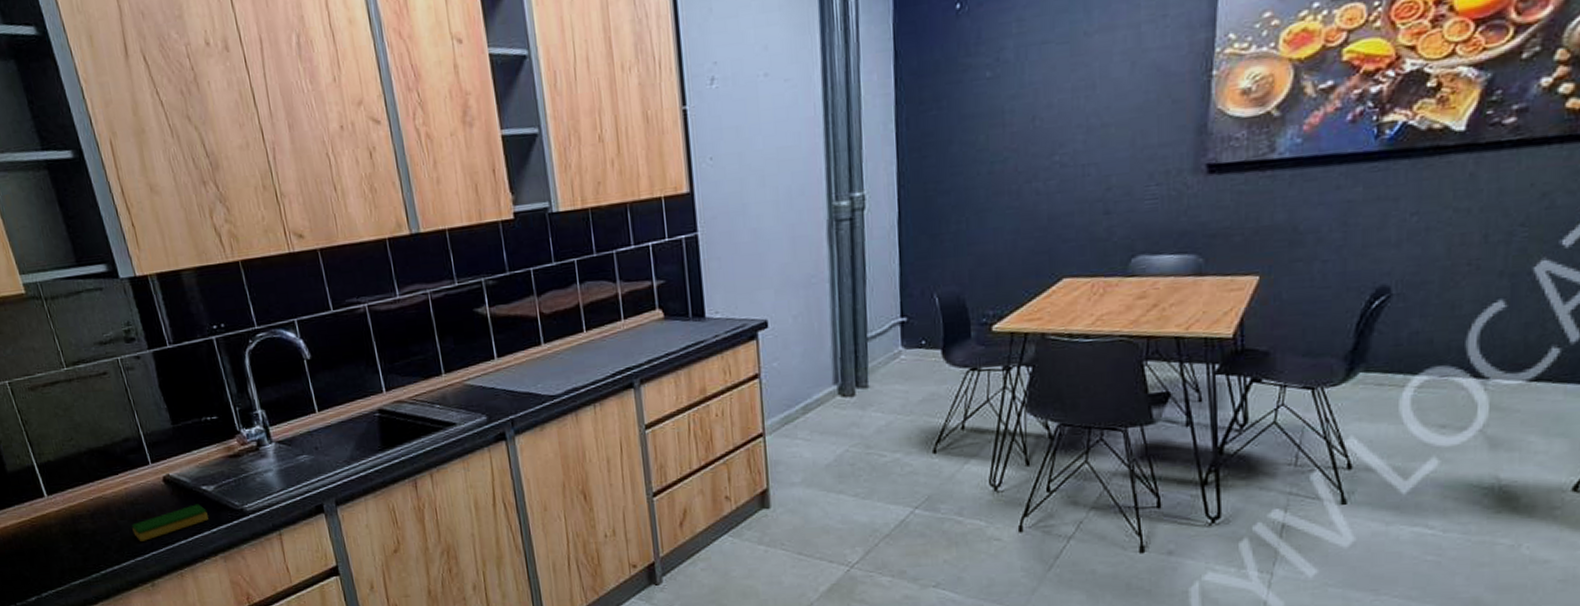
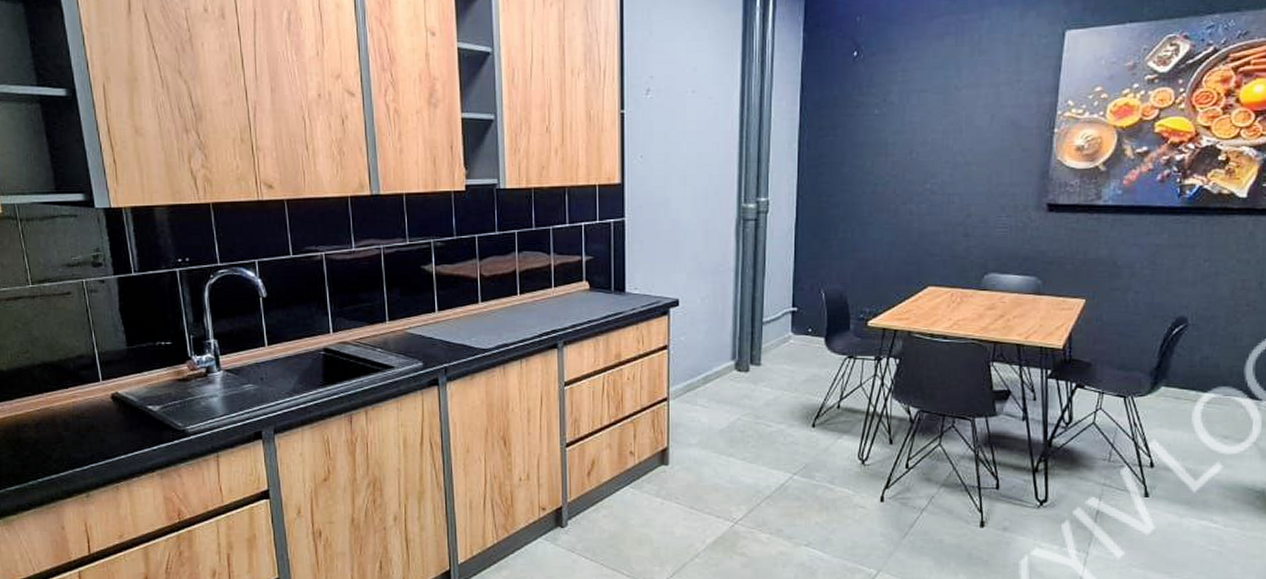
dish sponge: present [132,504,209,542] -> none [75,422,150,453]

